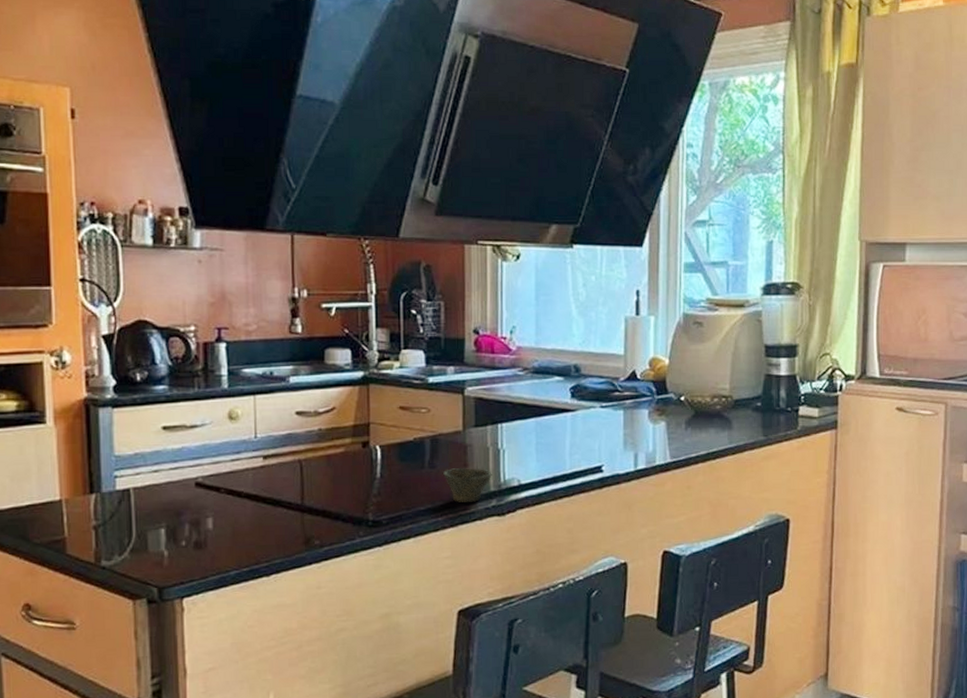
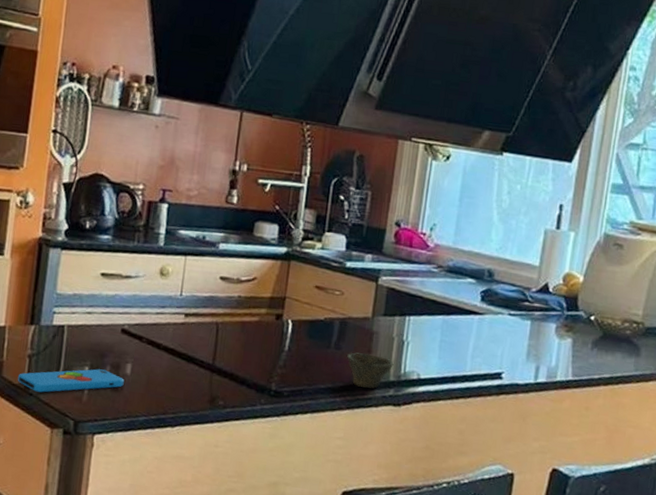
smartphone: none [85,528,207,564] -> present [17,369,124,393]

